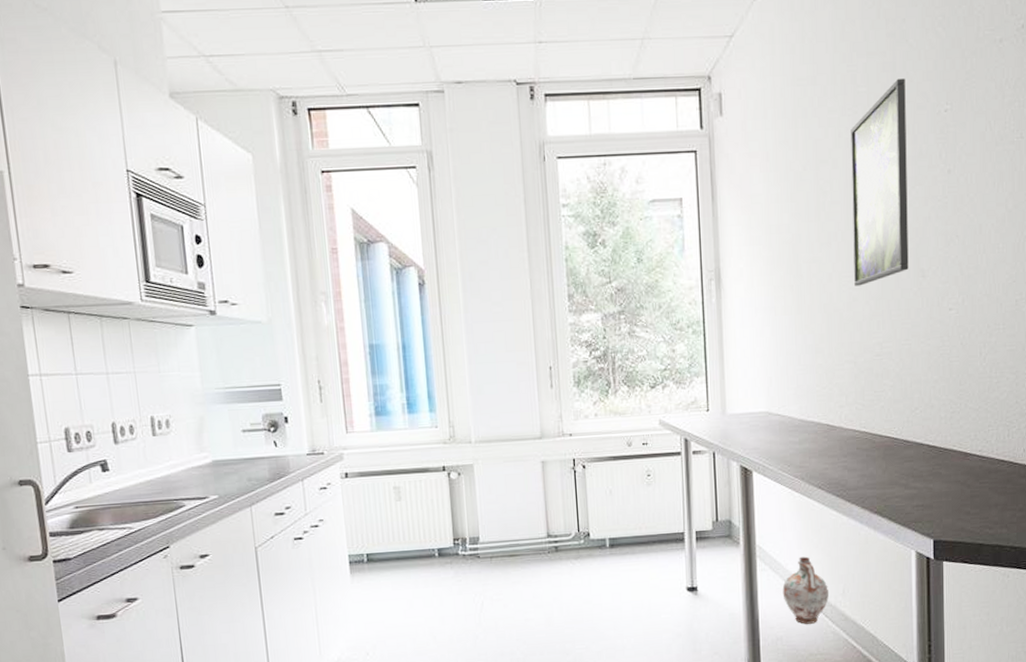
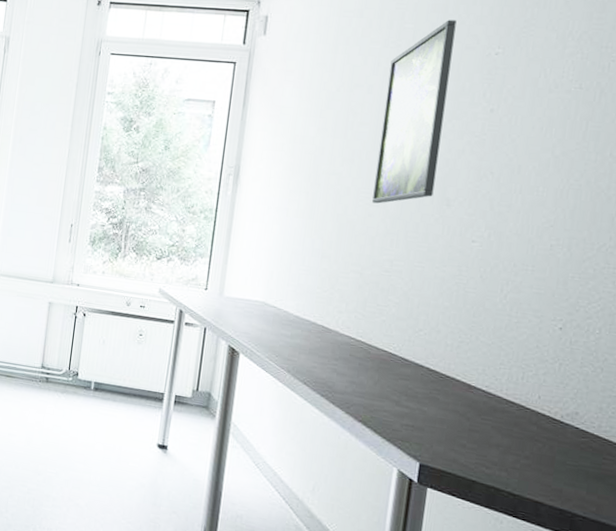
ceramic jug: present [782,556,830,624] -> none [250,444,298,512]

